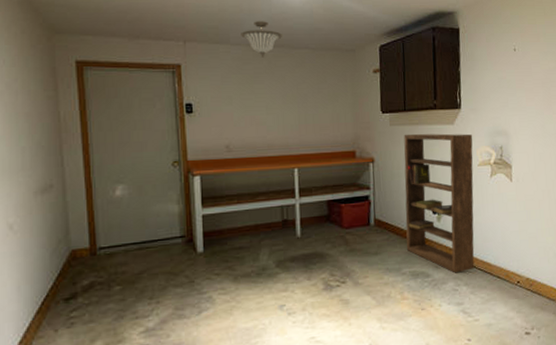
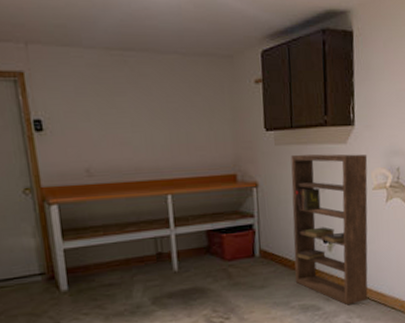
light fixture: present [241,21,282,58] -> none [95,18,146,64]

